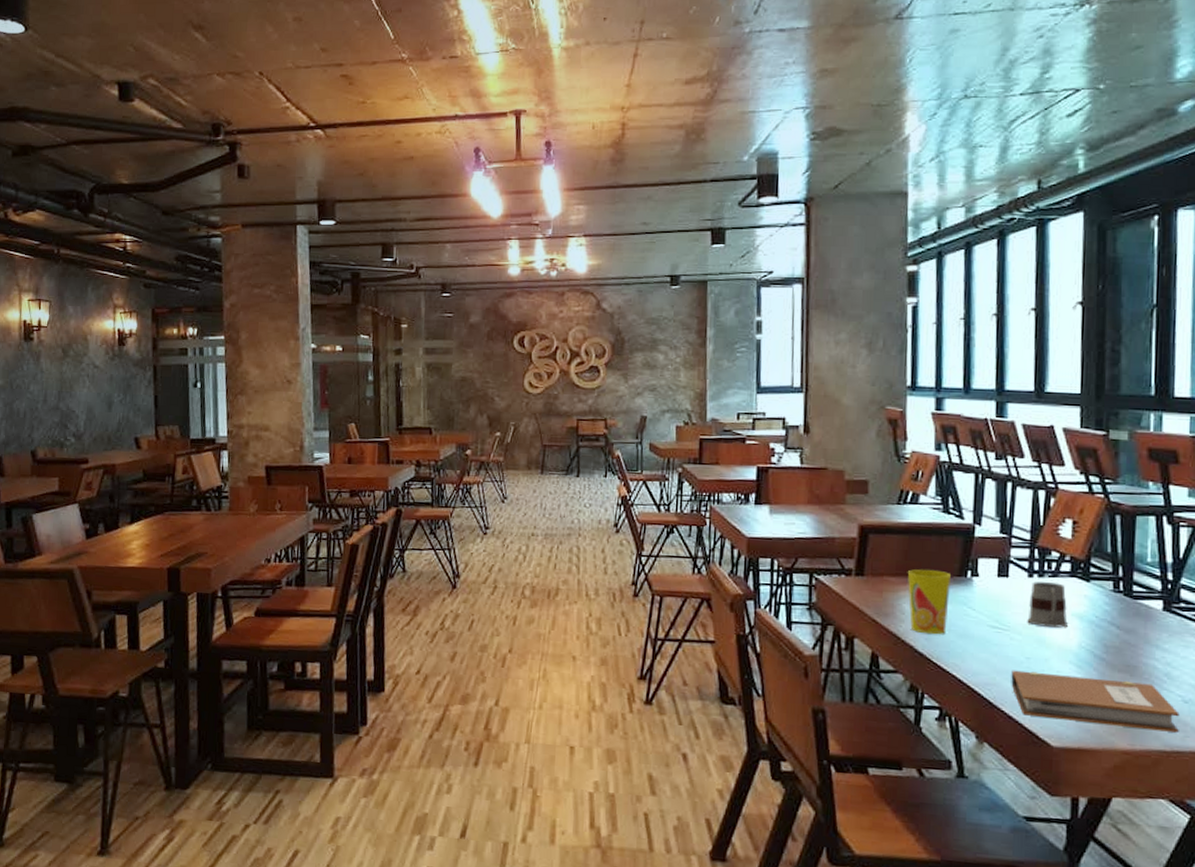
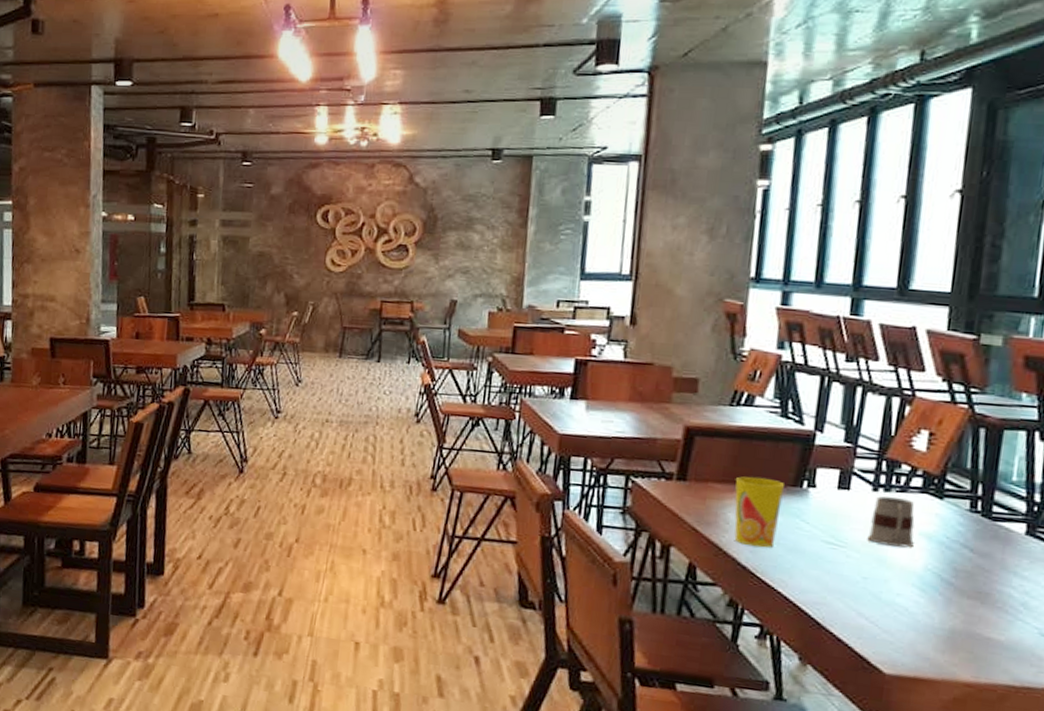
notebook: present [1011,670,1180,733] -> none [843,589,1035,668]

